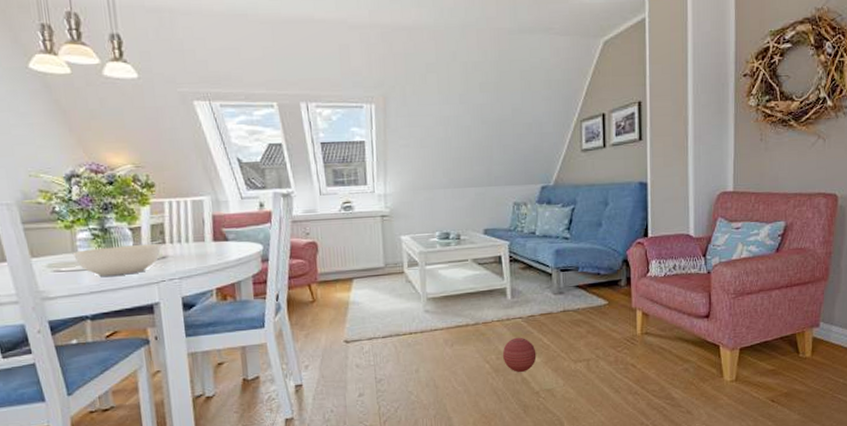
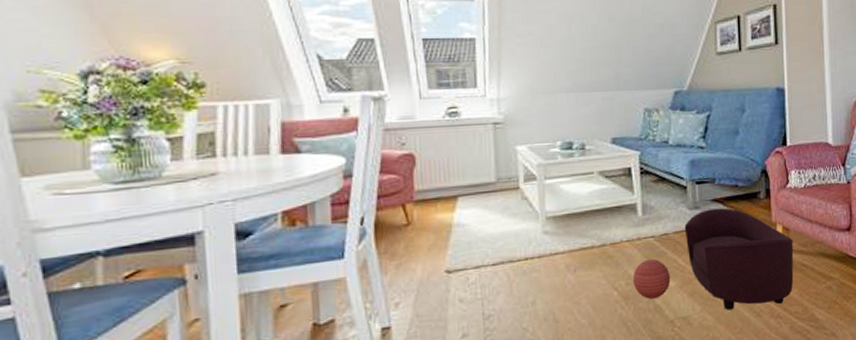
bowl: present [72,244,162,276] -> none [83,157,211,200]
dog bed: none [549,293,652,385] -> present [684,208,794,310]

